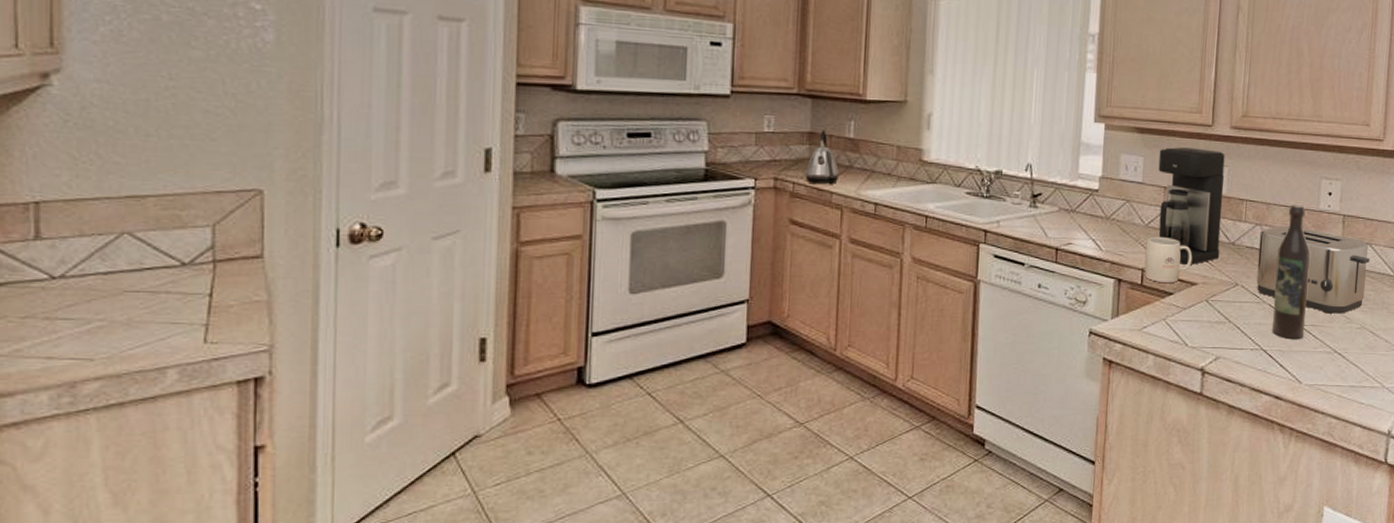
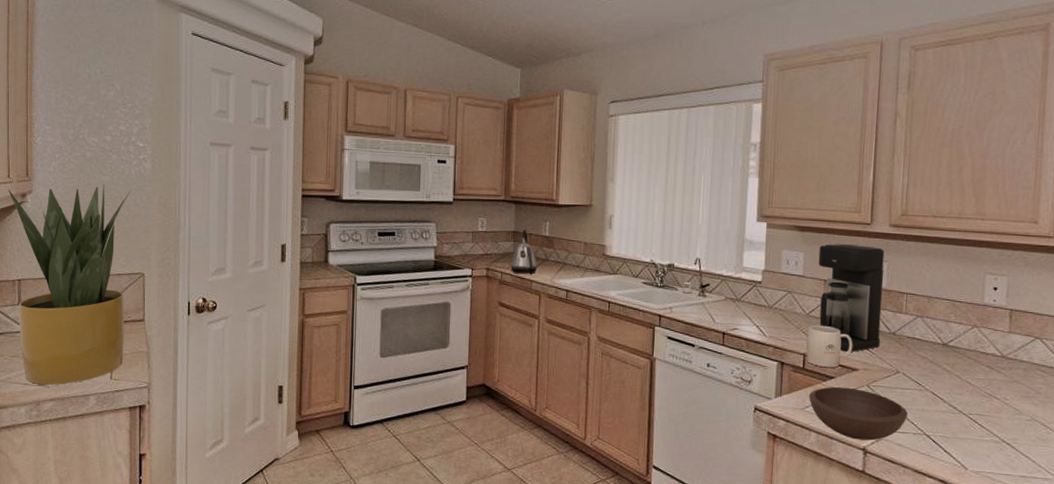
planter: none [16,62,242,357] -> present [8,184,132,385]
bowl: none [1146,303,1246,360] -> present [808,386,908,441]
toaster: present [1256,226,1370,314] -> none [918,318,1041,405]
wine bottle: present [1272,205,1311,338] -> none [935,298,975,426]

